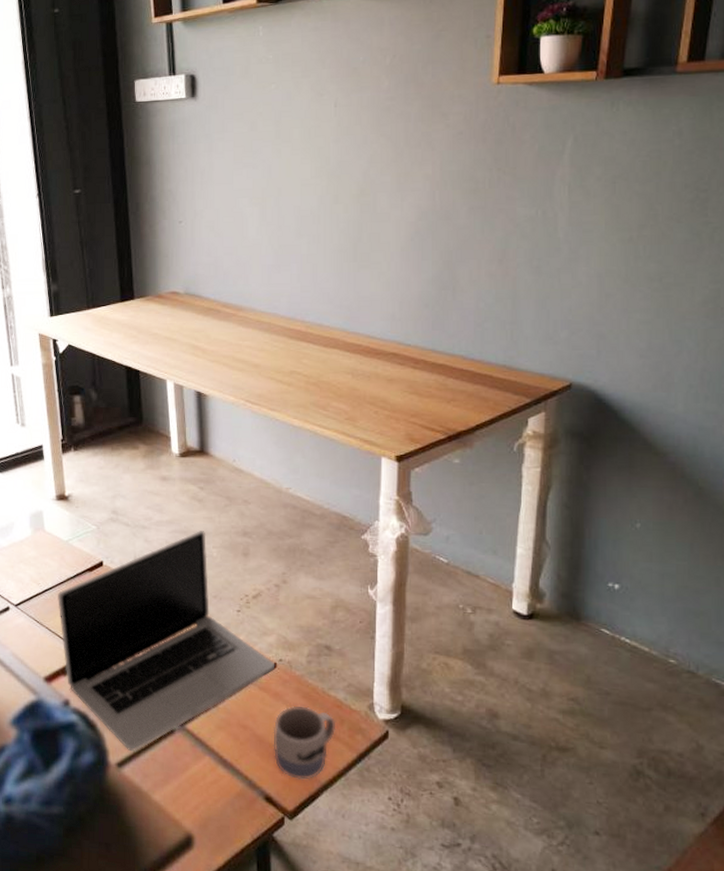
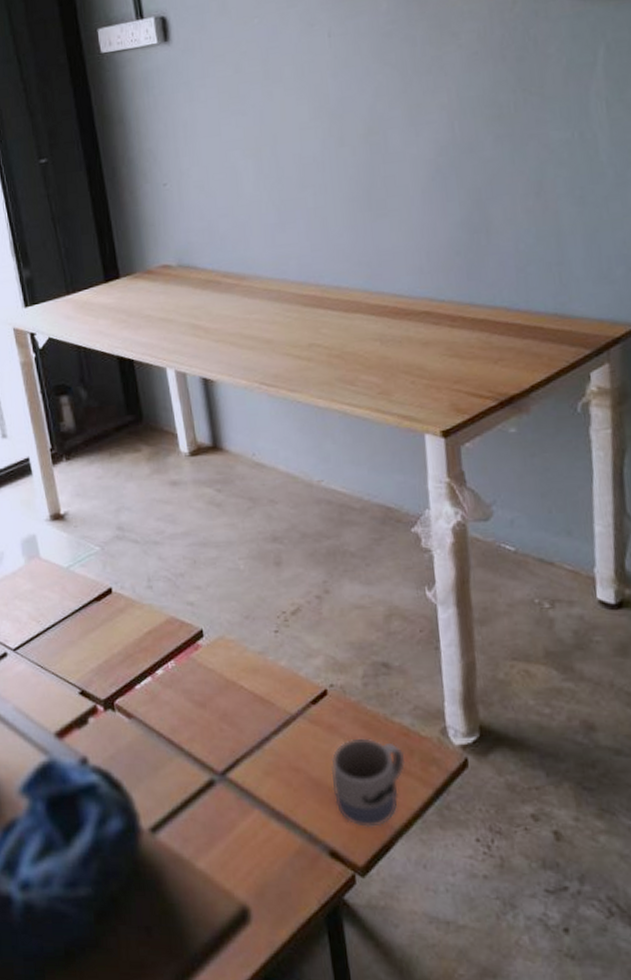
laptop: present [58,530,276,752] -> none [62,539,326,813]

